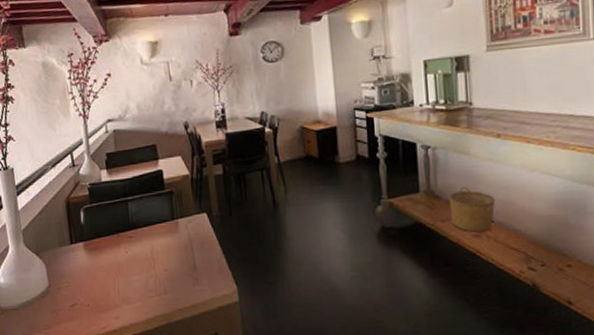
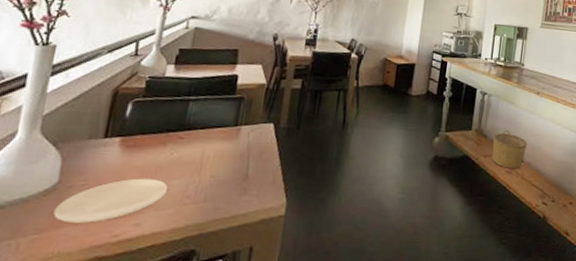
plate: none [53,276,133,320] -> present [53,178,169,224]

